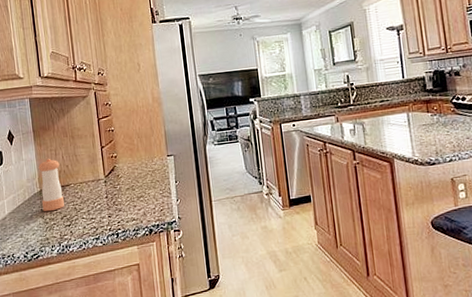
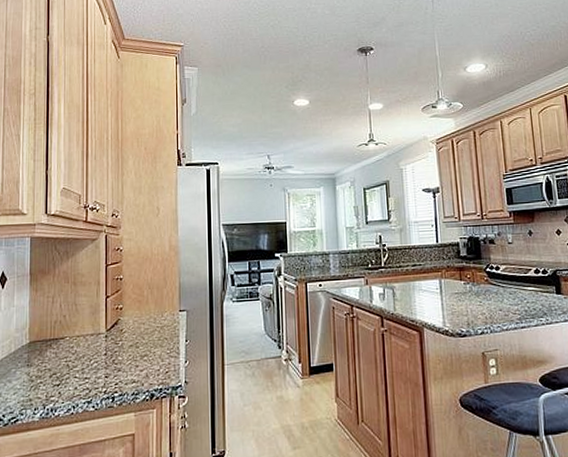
pepper shaker: present [38,158,64,212] -> none [29,306,56,368]

